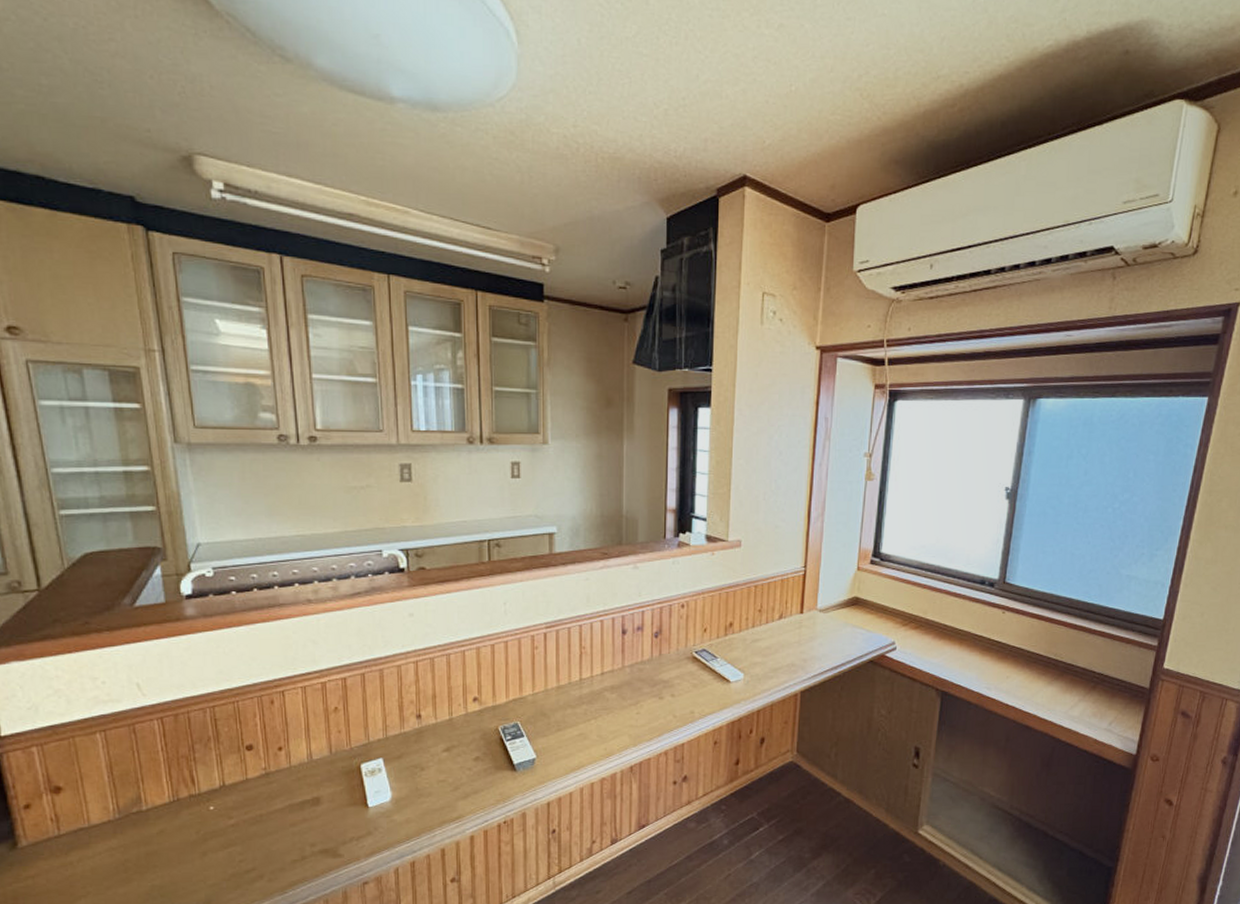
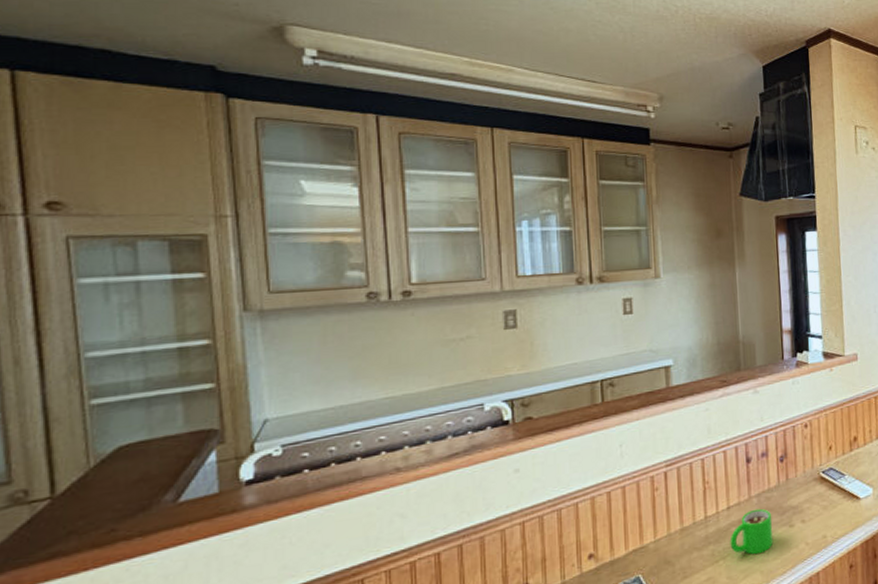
mug: none [602,678,643,719] -> present [730,508,773,555]

